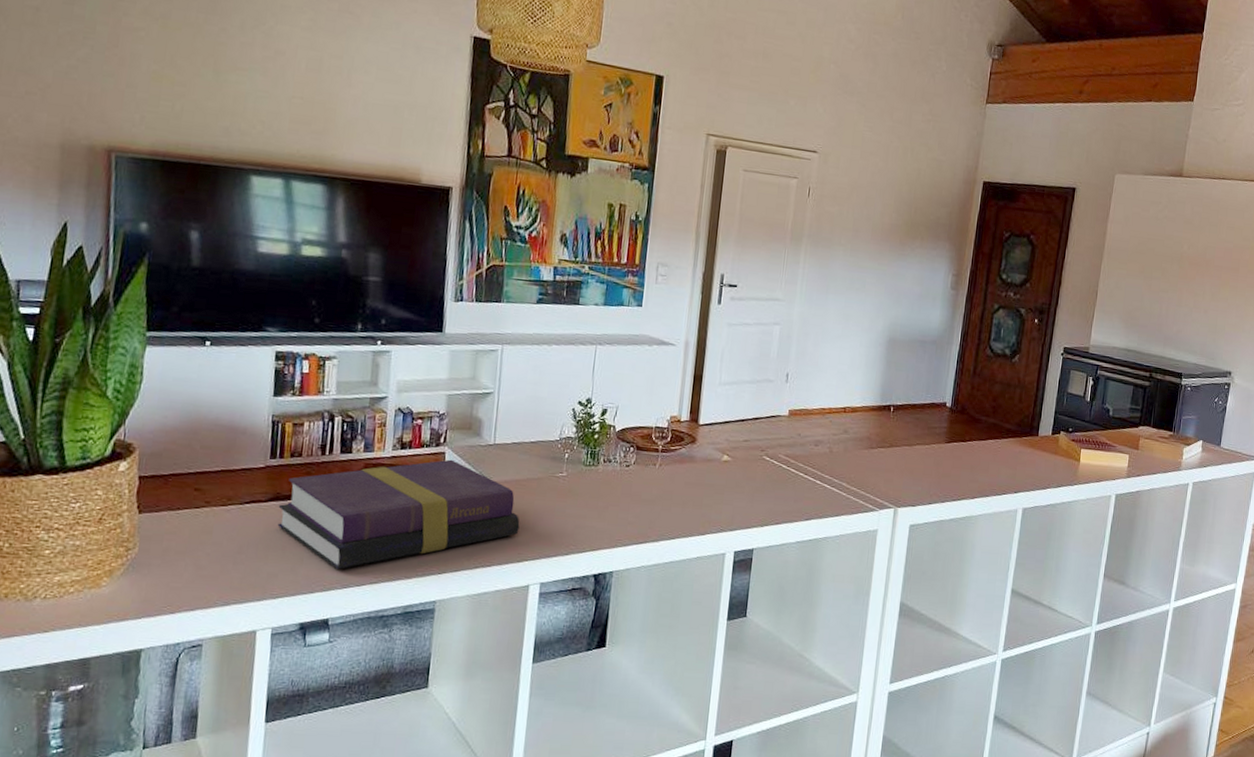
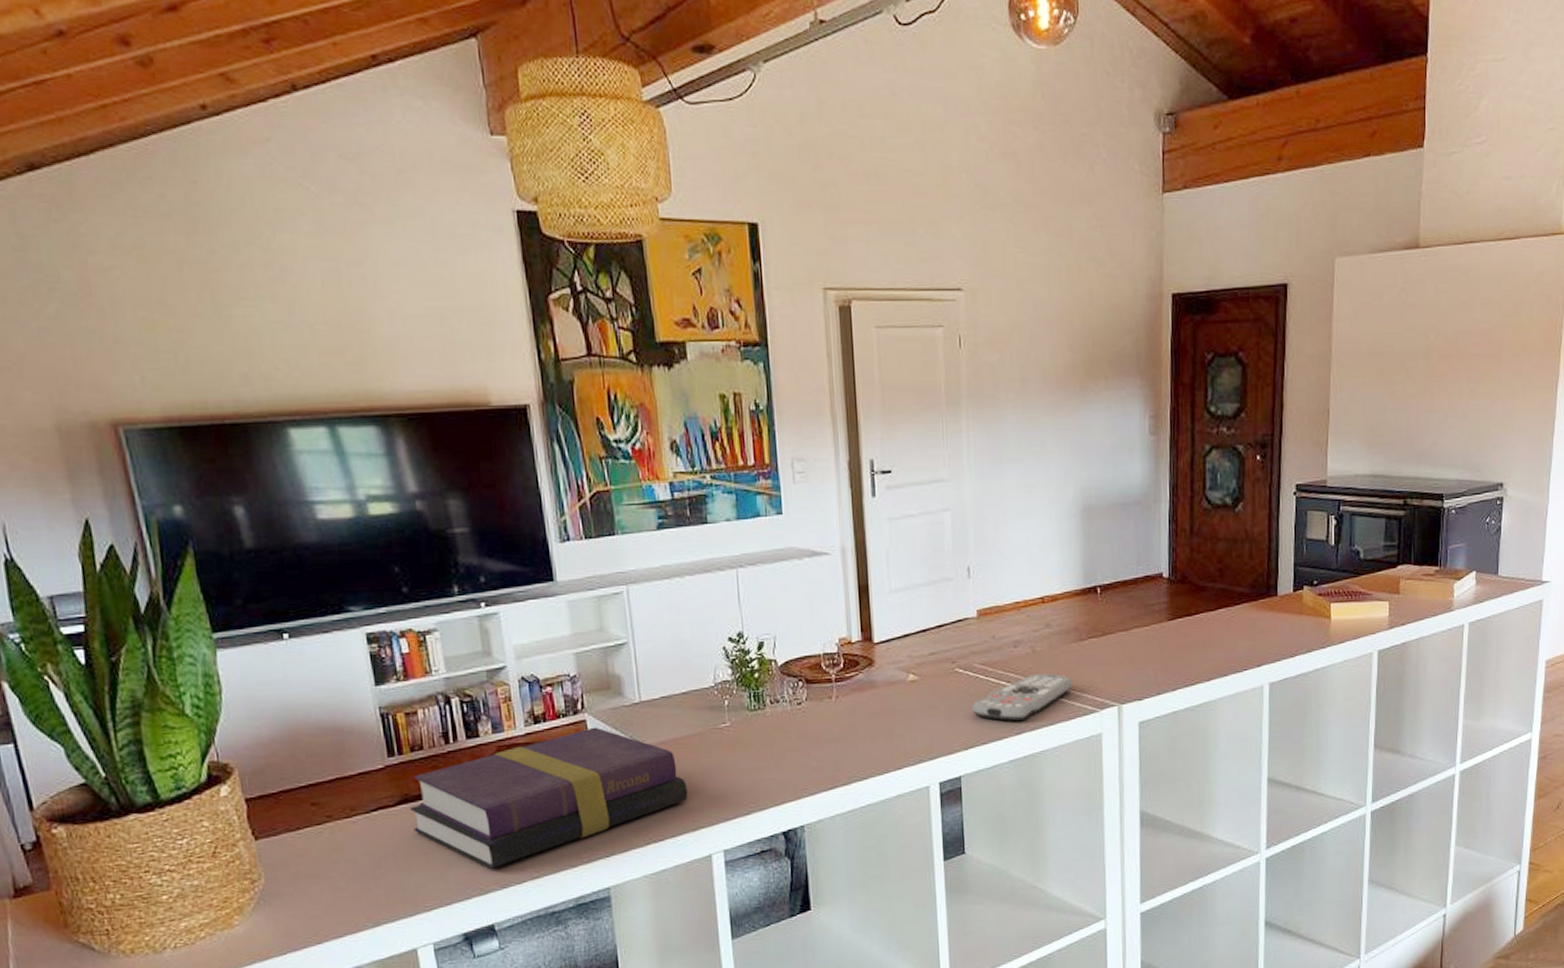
remote control: none [772,471,859,509] -> present [972,673,1073,721]

